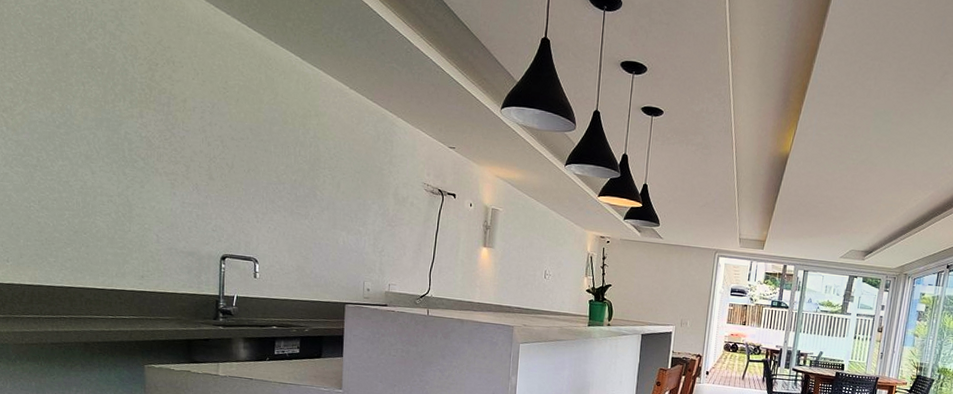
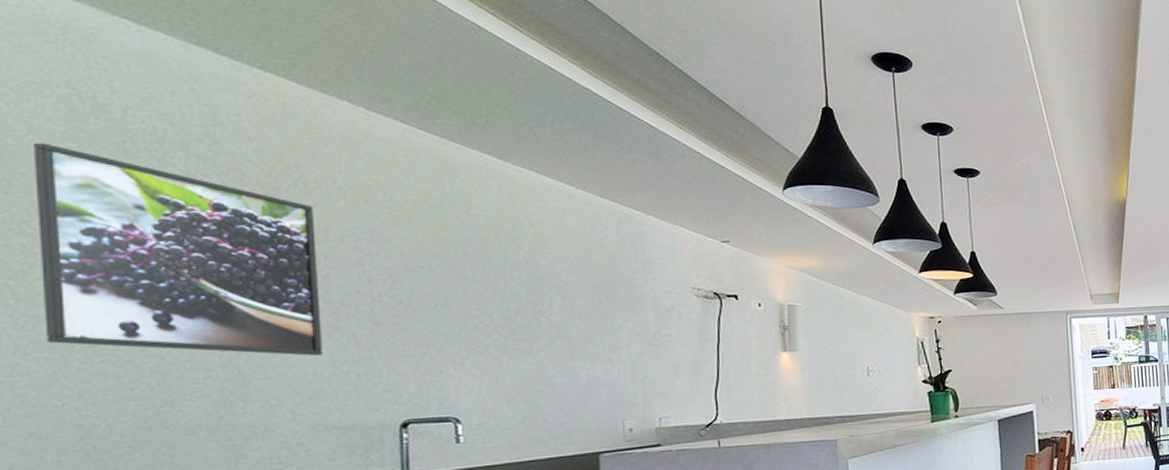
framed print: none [18,13,178,196] -> present [34,143,323,356]

